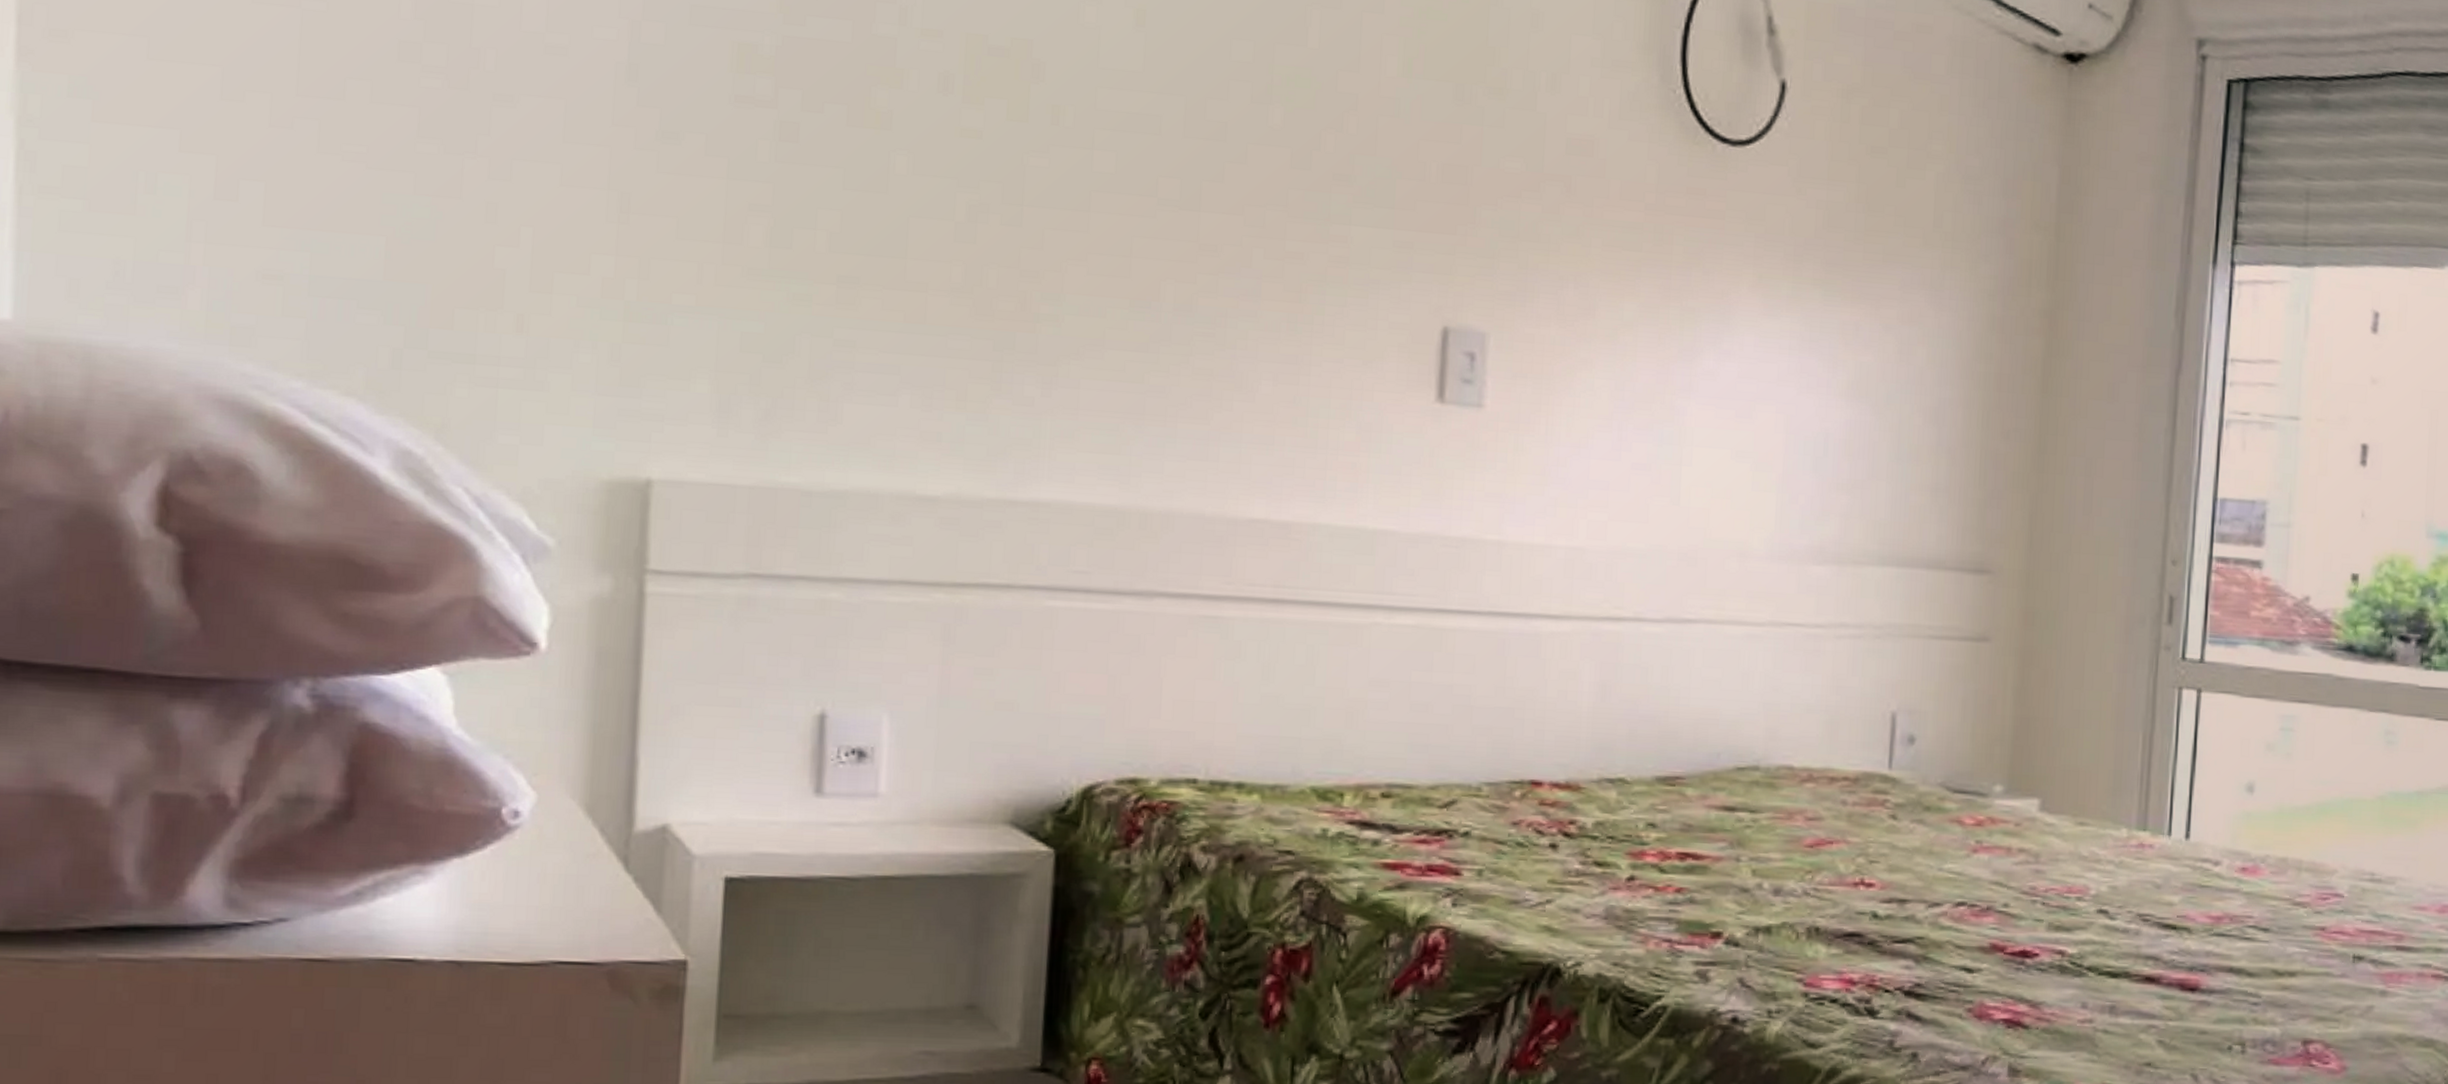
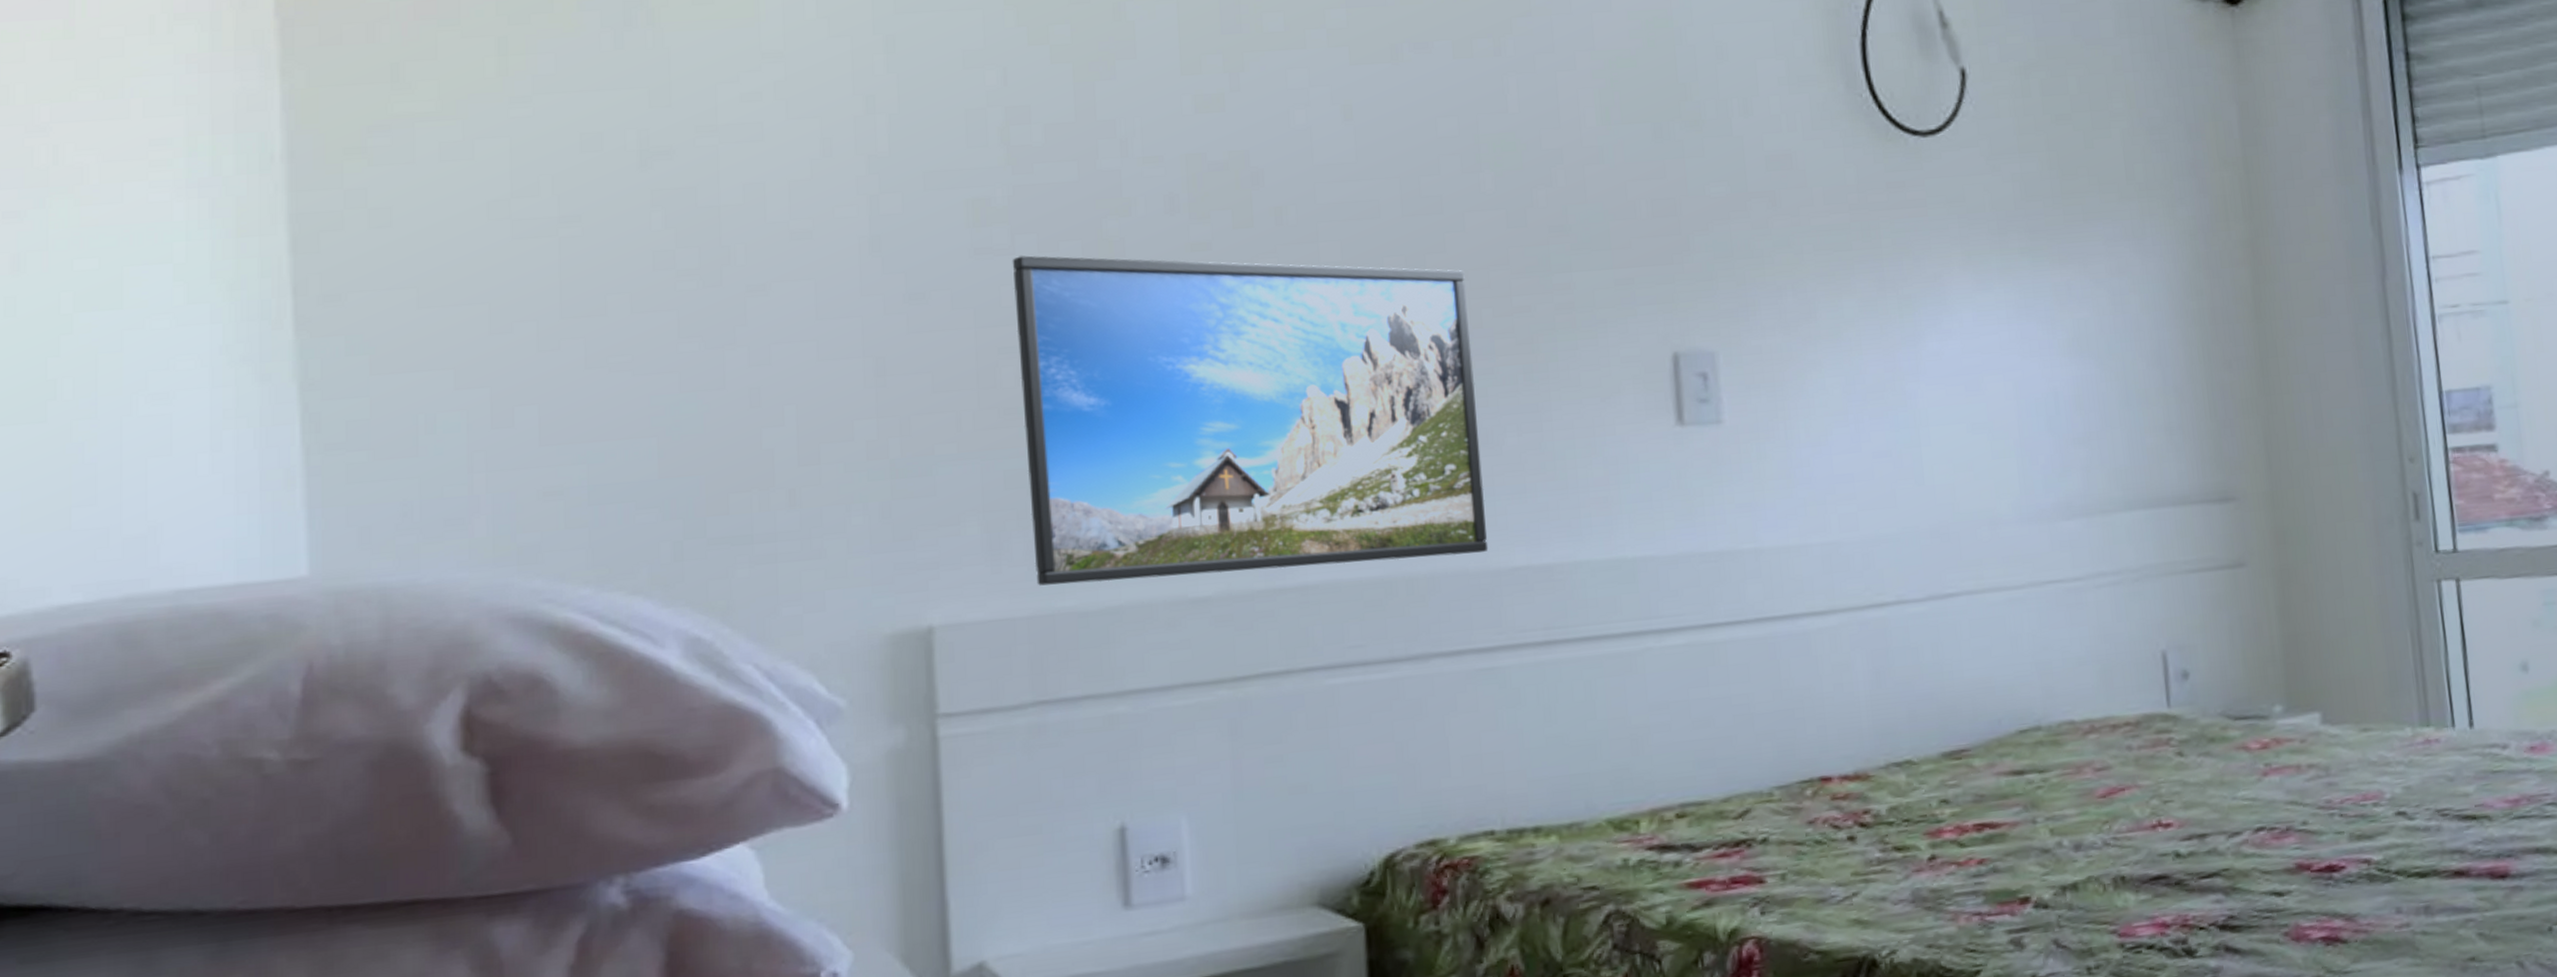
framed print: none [762,111,1241,498] -> present [1012,255,1489,586]

